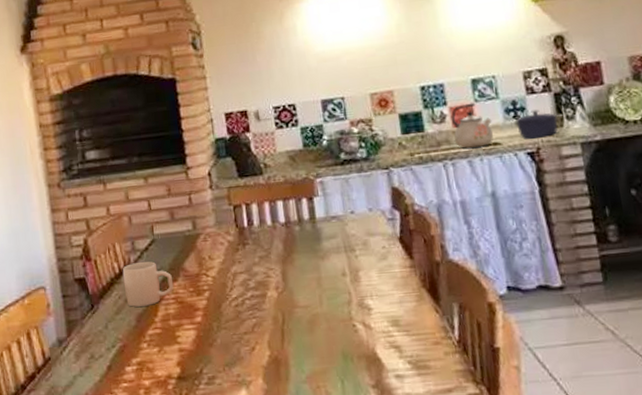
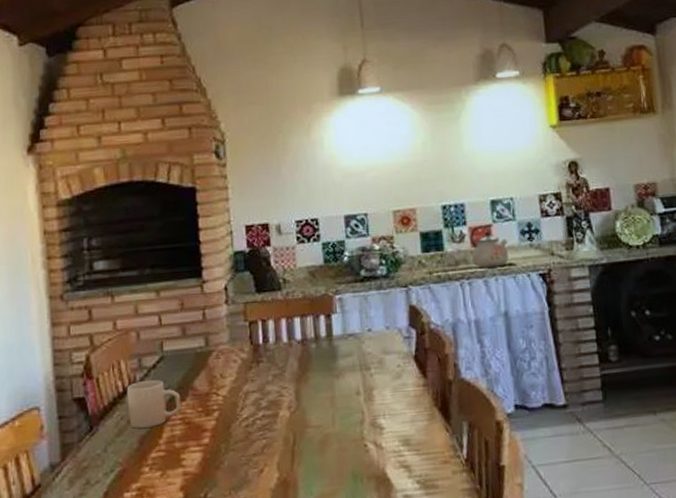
cooking pot: present [516,109,558,139] -> none [530,231,569,261]

